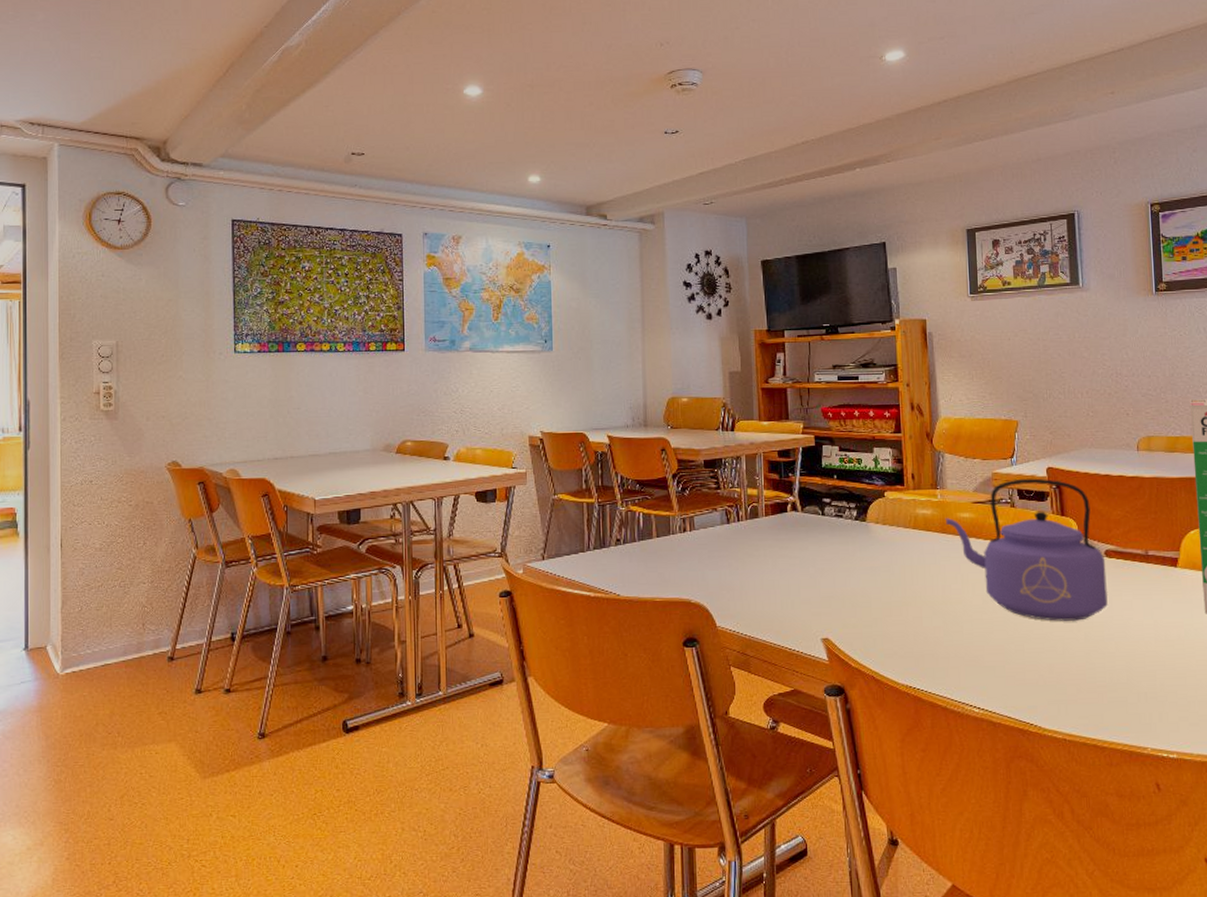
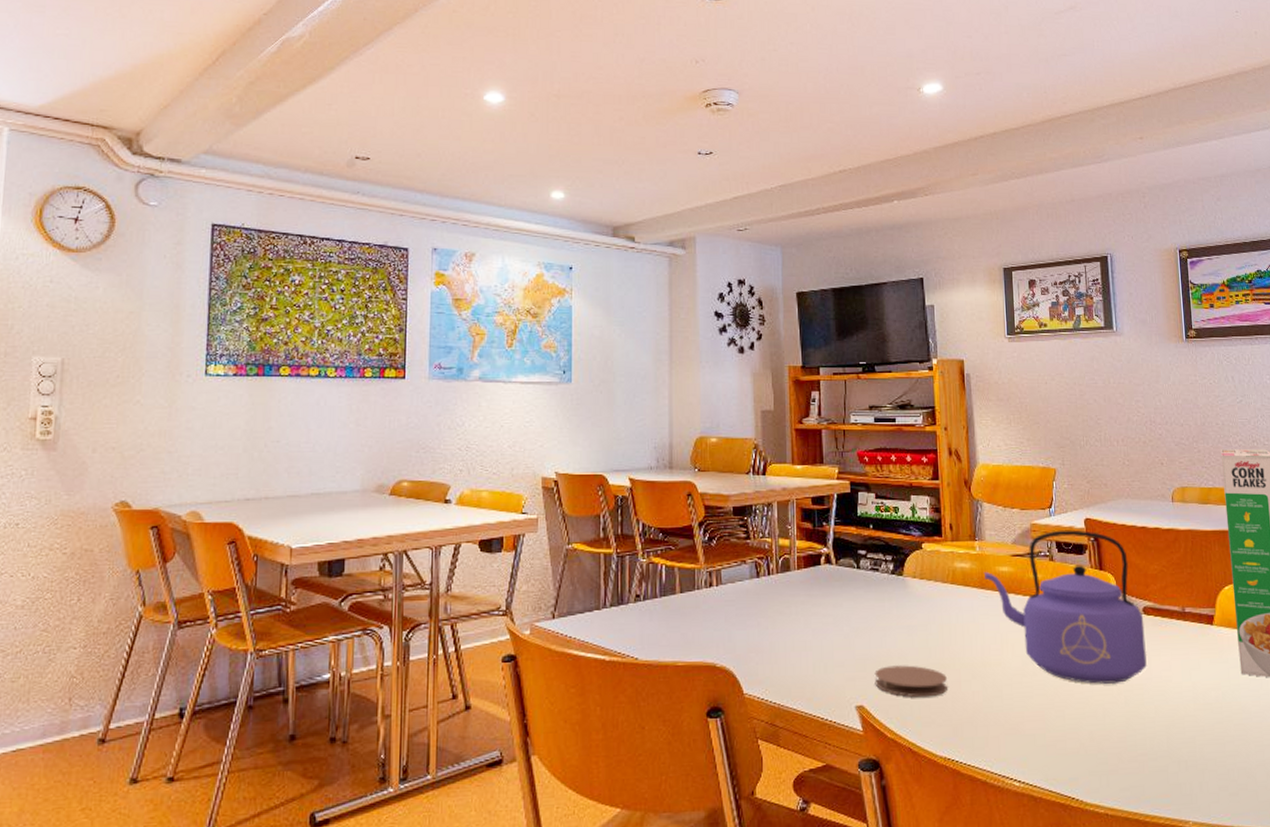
coaster: none [839,602,909,632] -> present [874,665,947,698]

